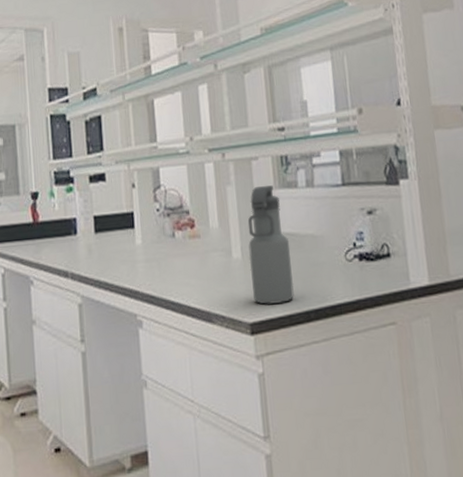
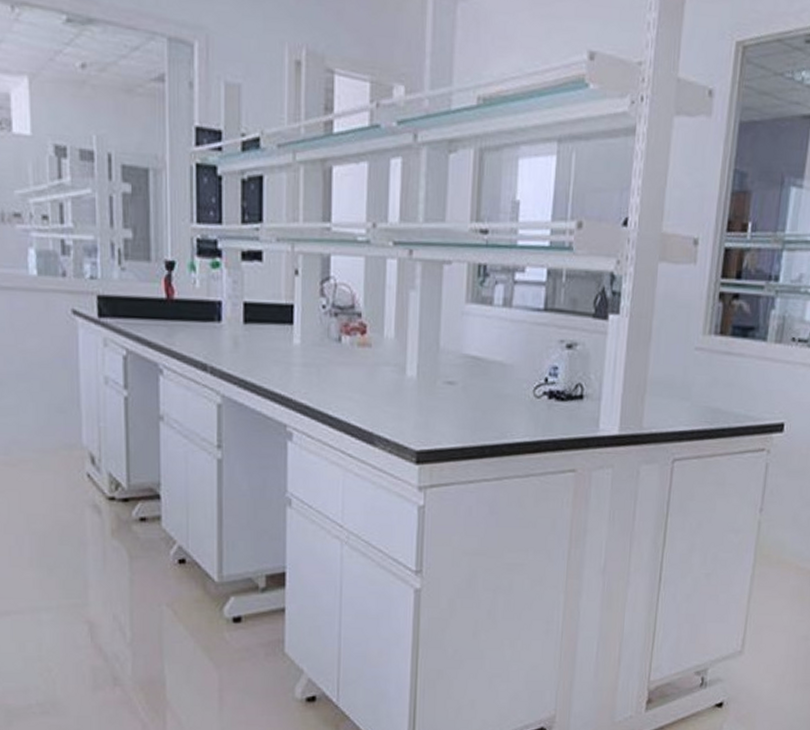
water bottle: present [247,185,294,305] -> none [424,297,474,435]

